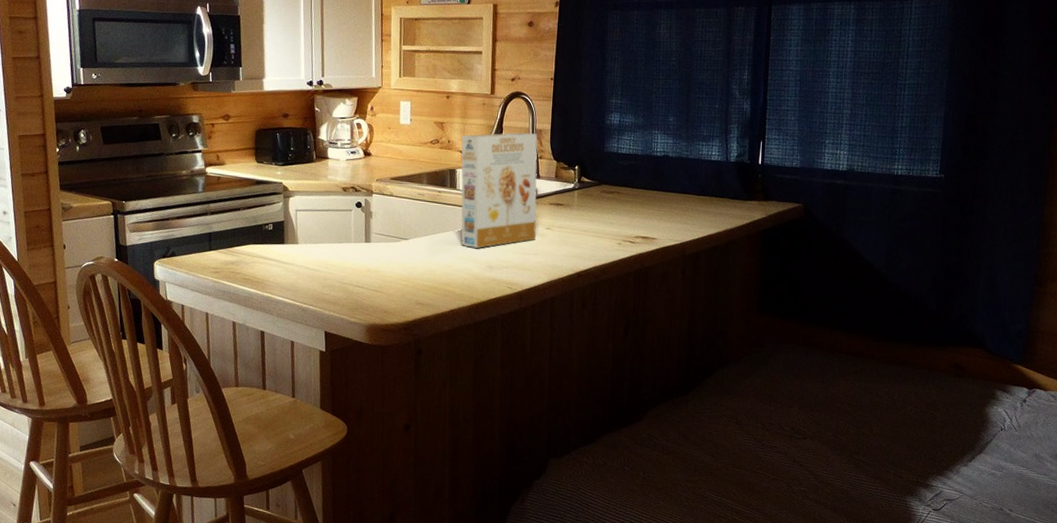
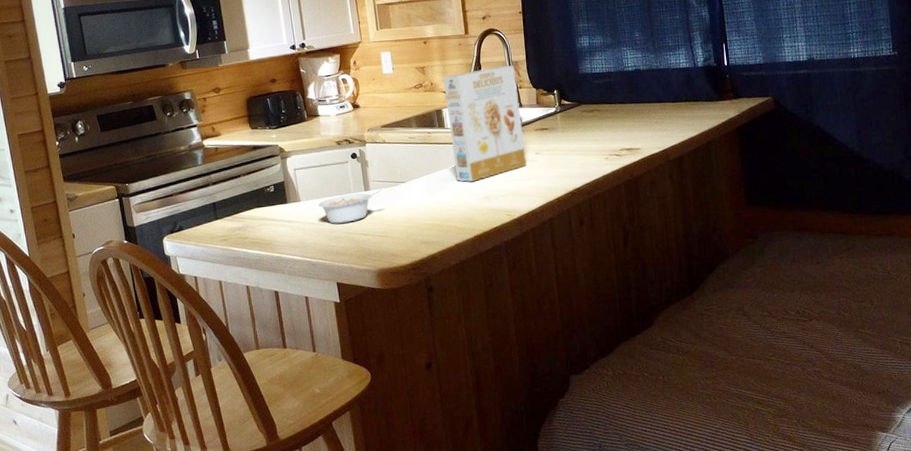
legume: none [315,244,384,272] -> present [317,190,383,224]

